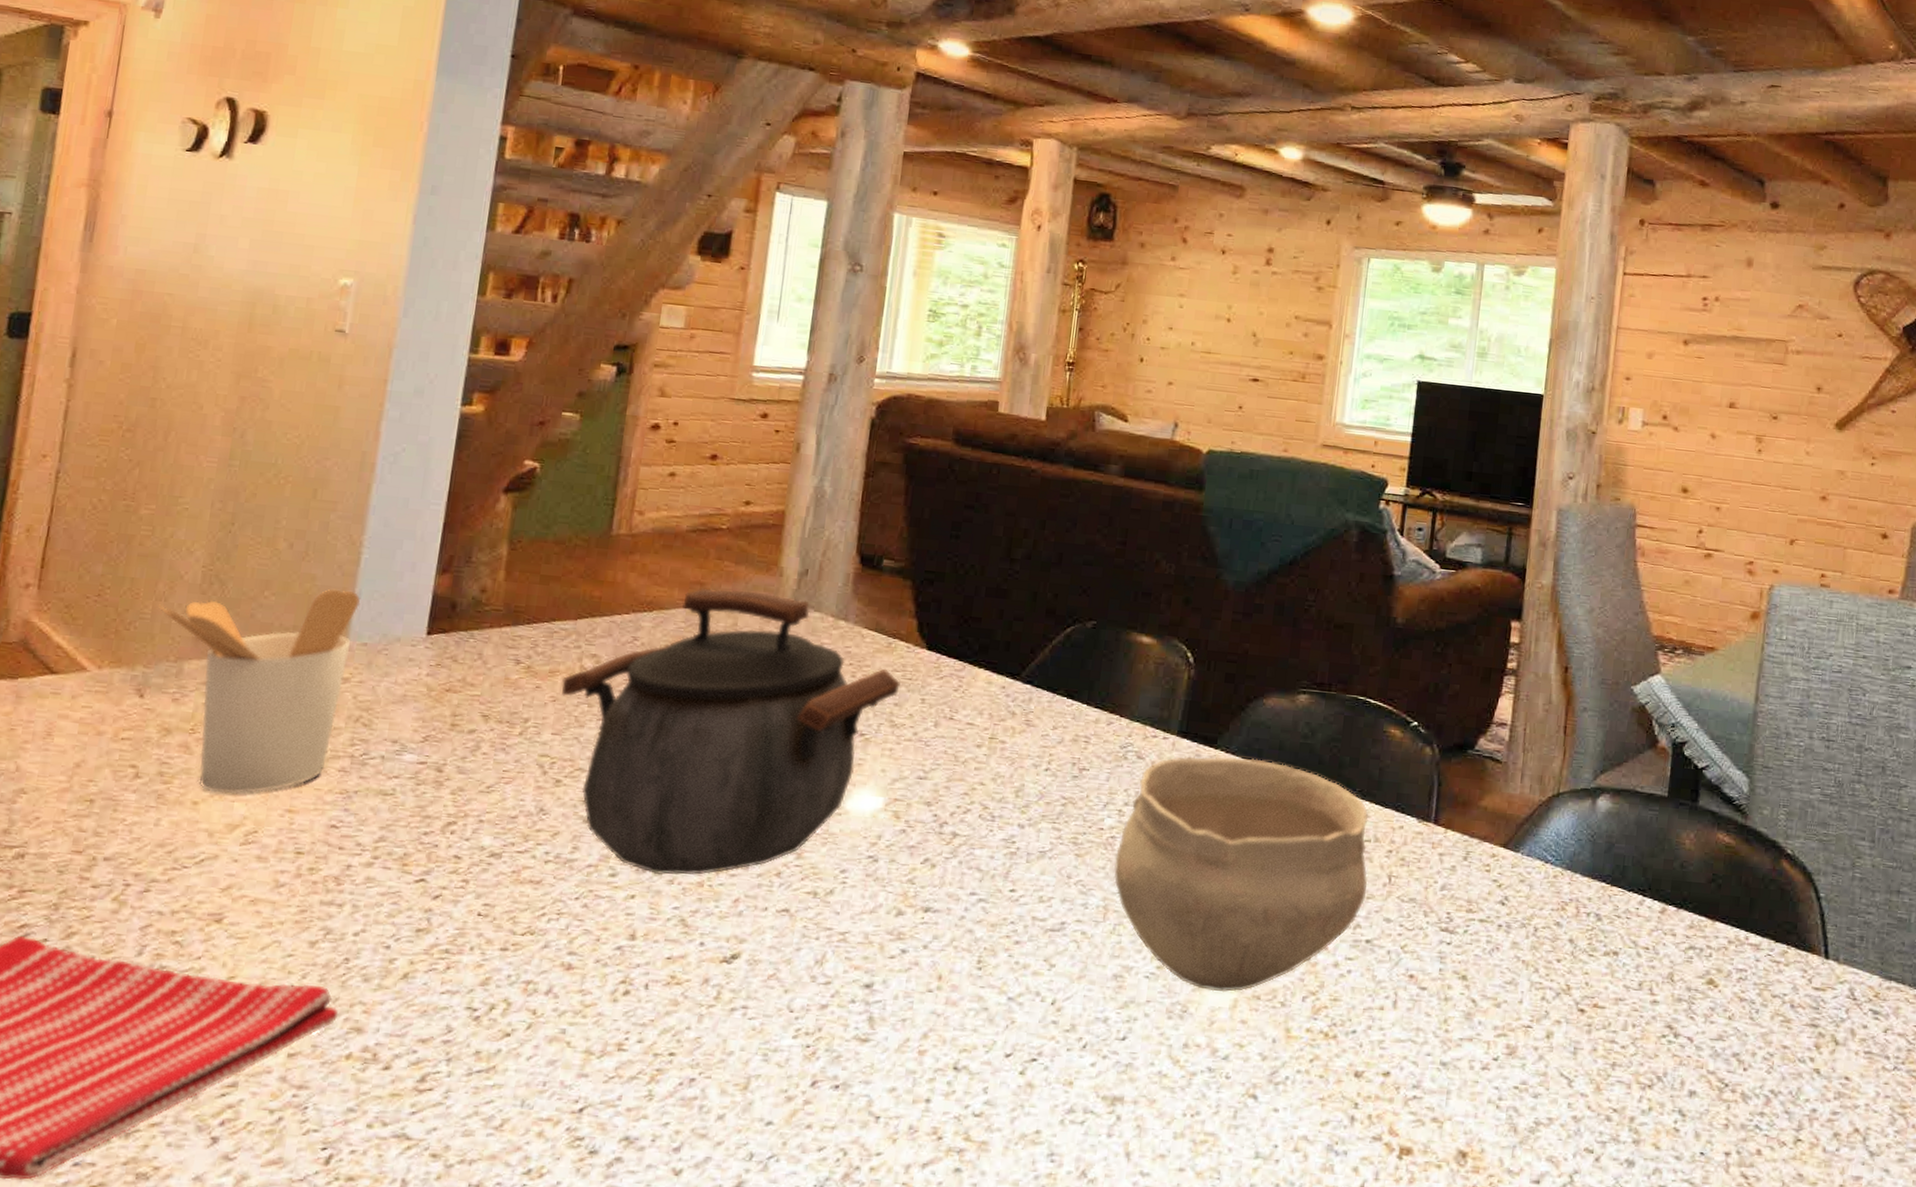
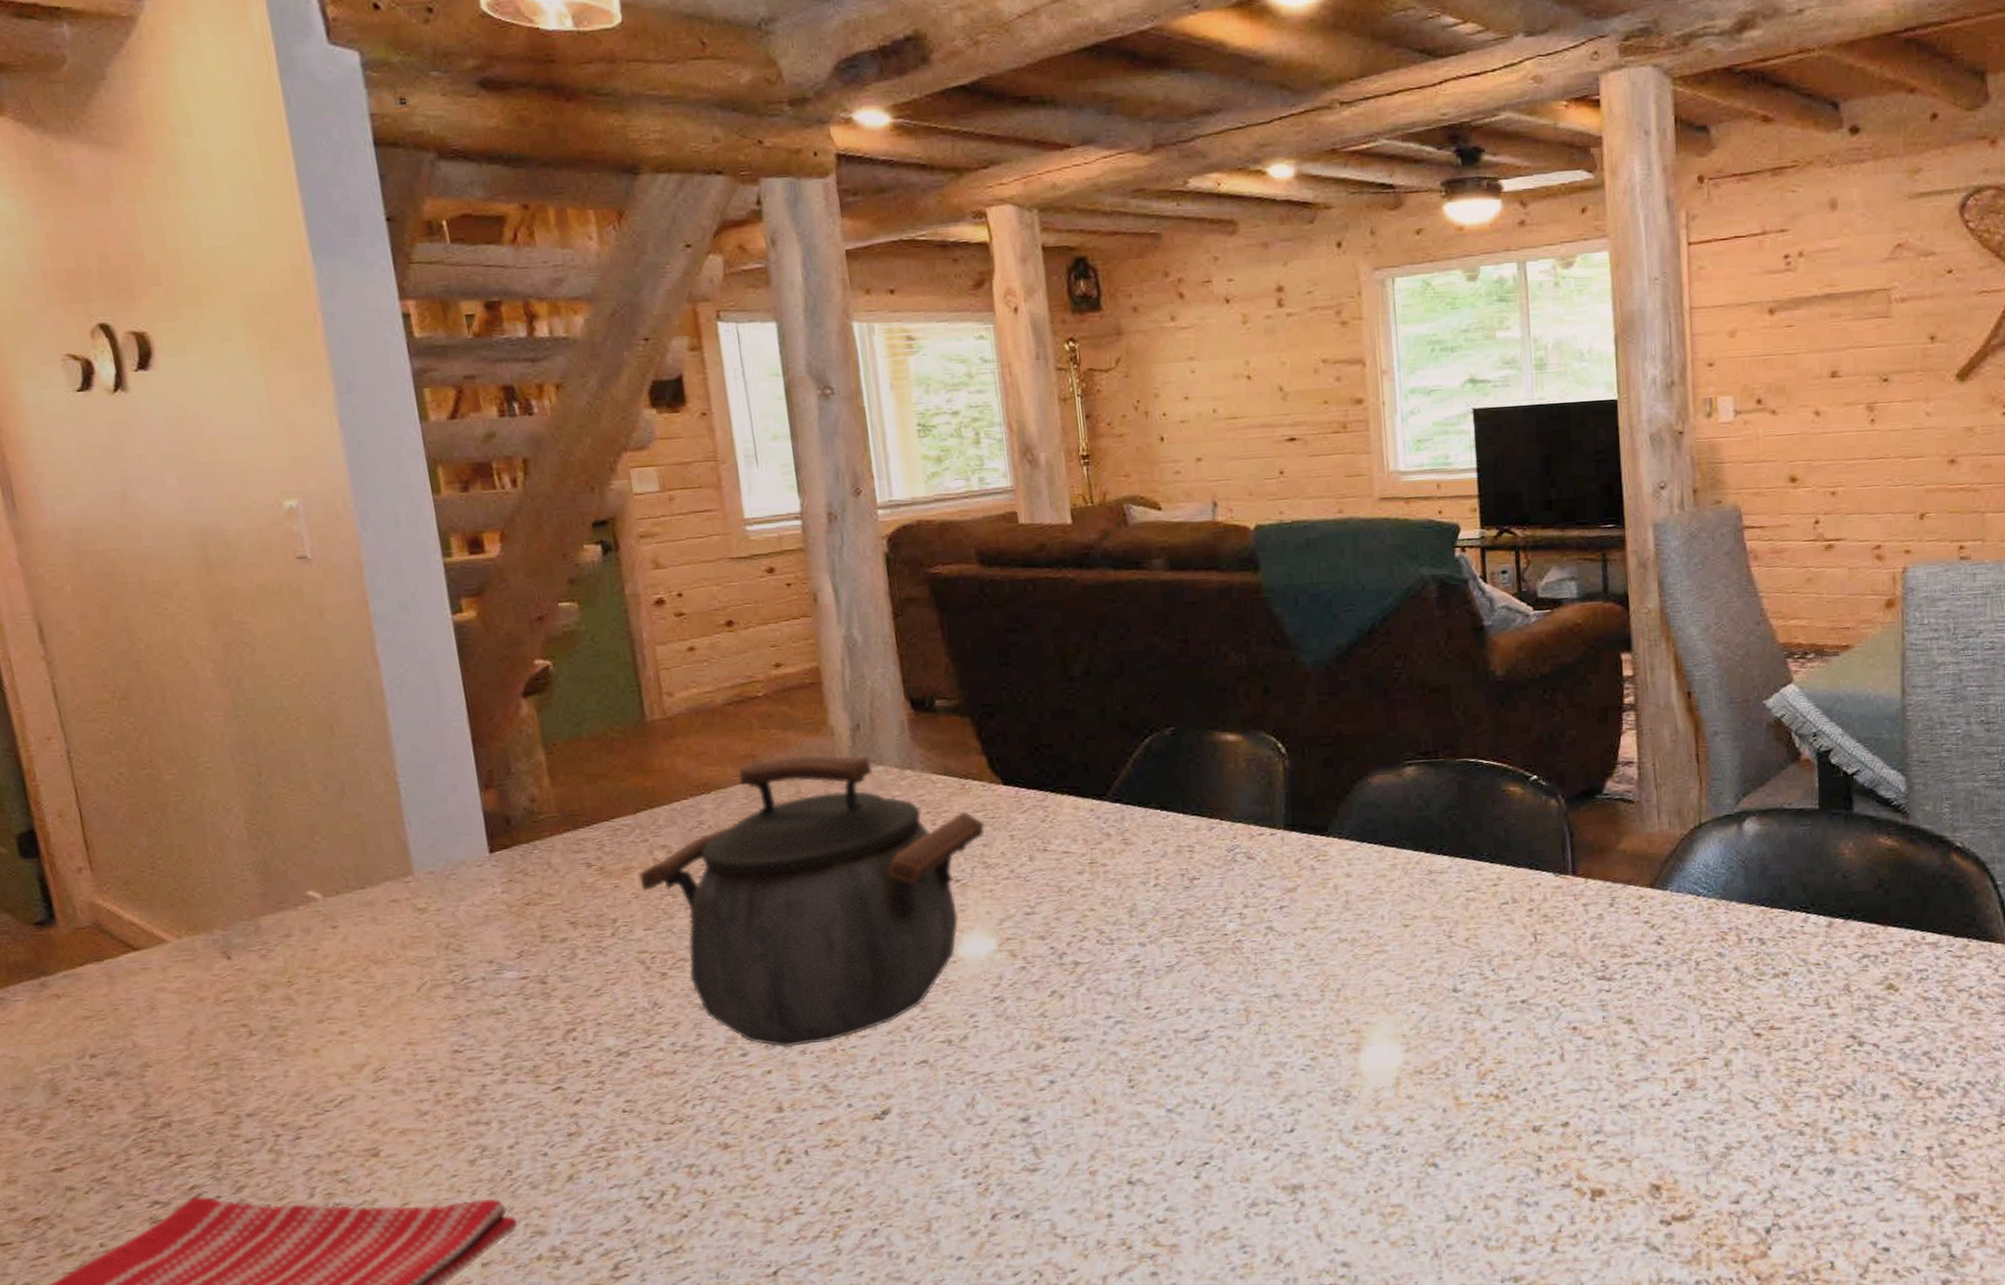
utensil holder: present [157,588,361,794] -> none [214,821,431,1038]
bowl: present [1113,756,1369,993] -> none [1245,840,1514,1073]

